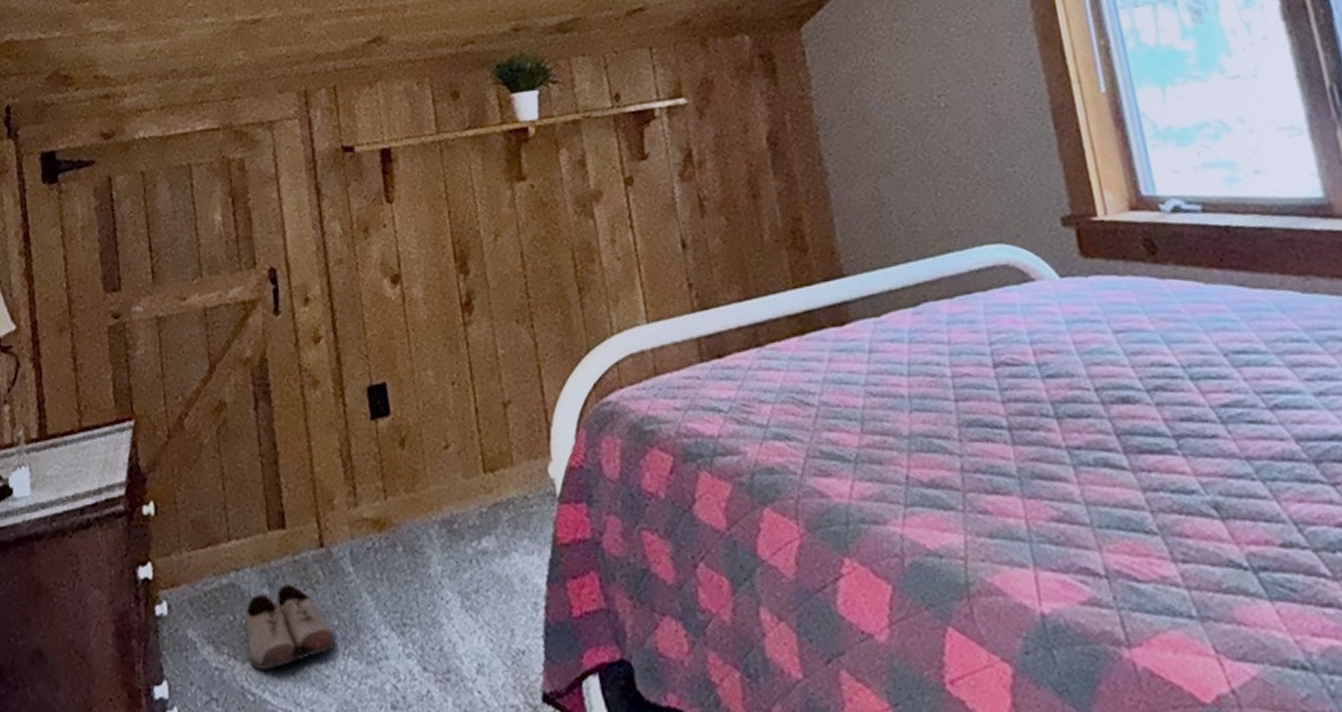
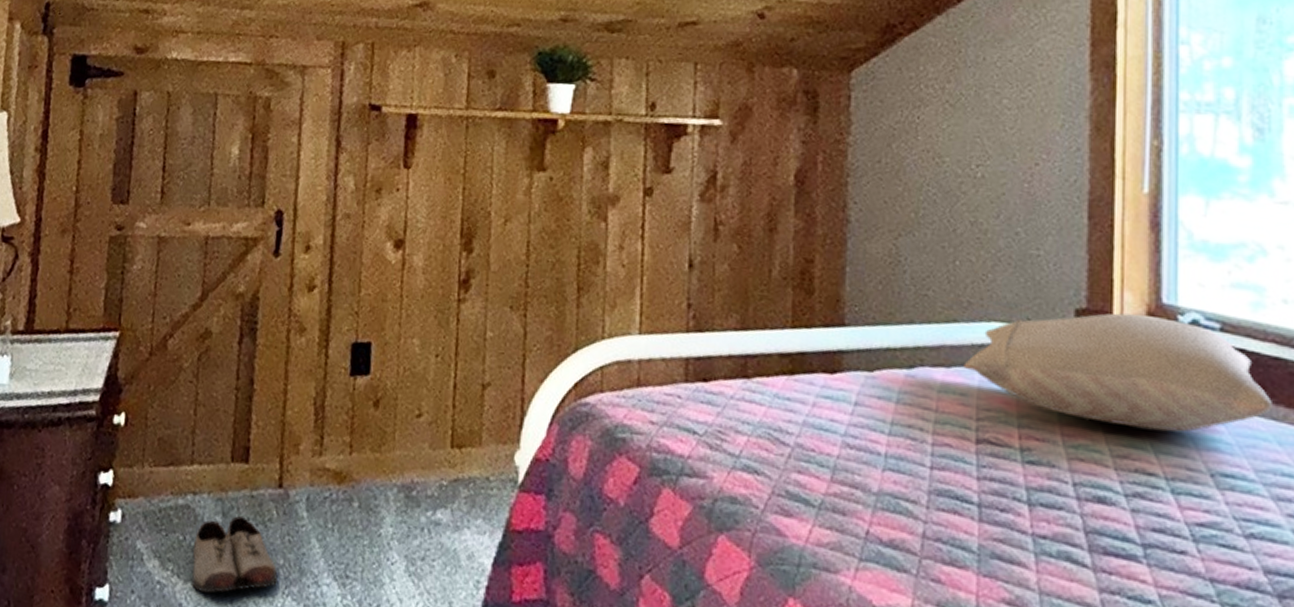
pillow: none [965,210,1268,323] -> present [963,313,1272,432]

